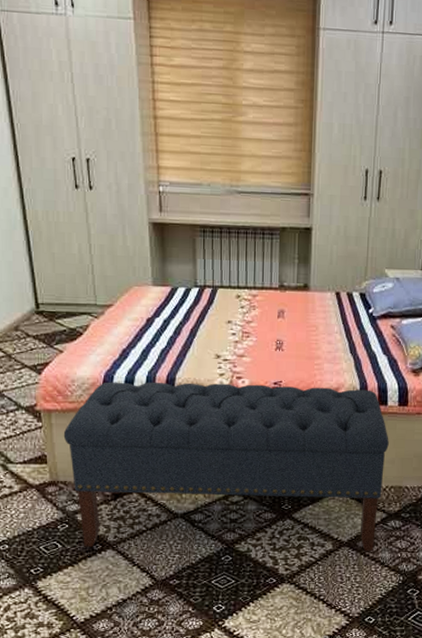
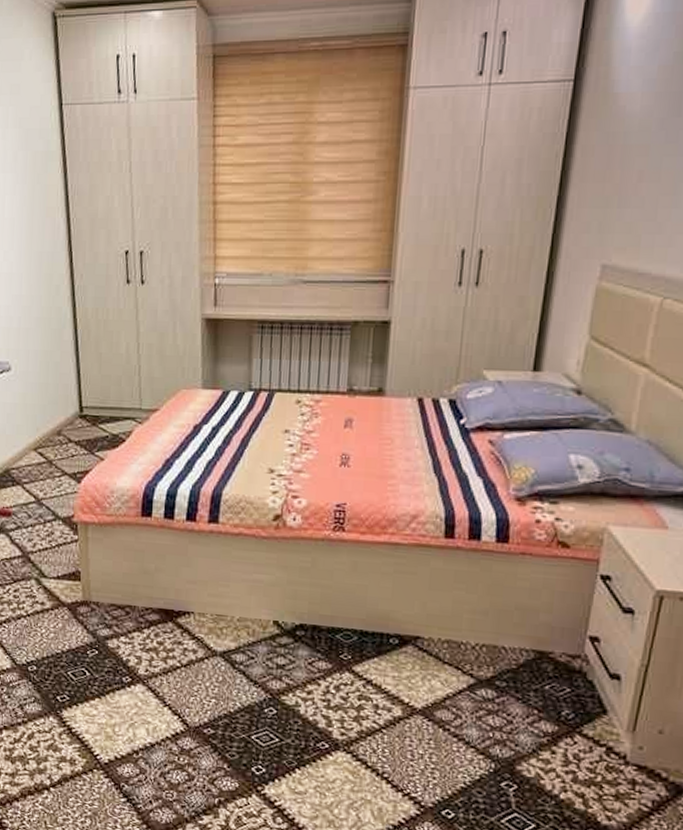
bench: present [63,382,389,551] -> none [99,494,482,725]

